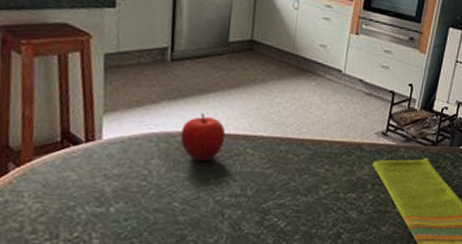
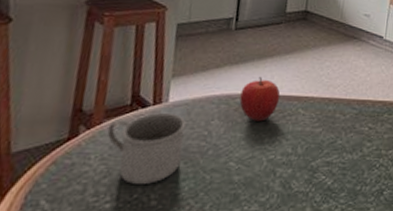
mug: none [38,150,123,223] -> present [106,112,186,184]

